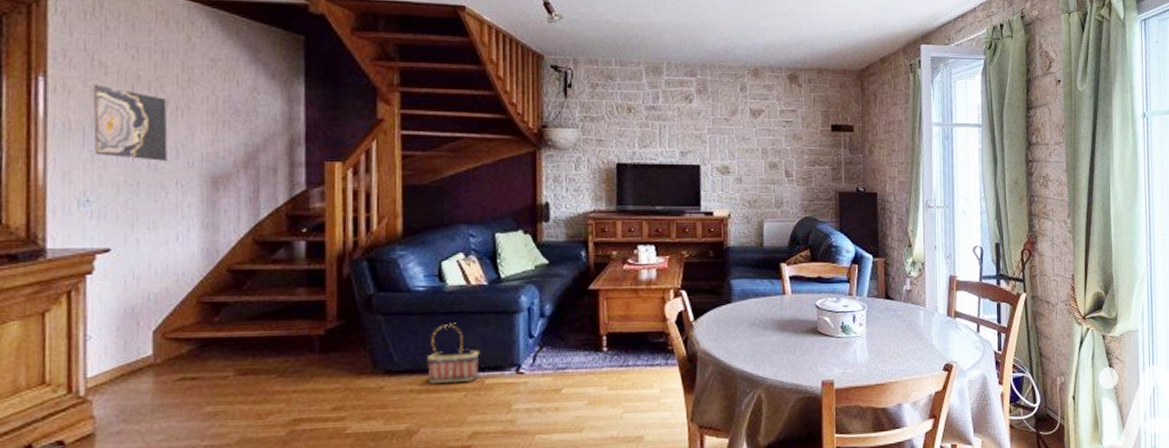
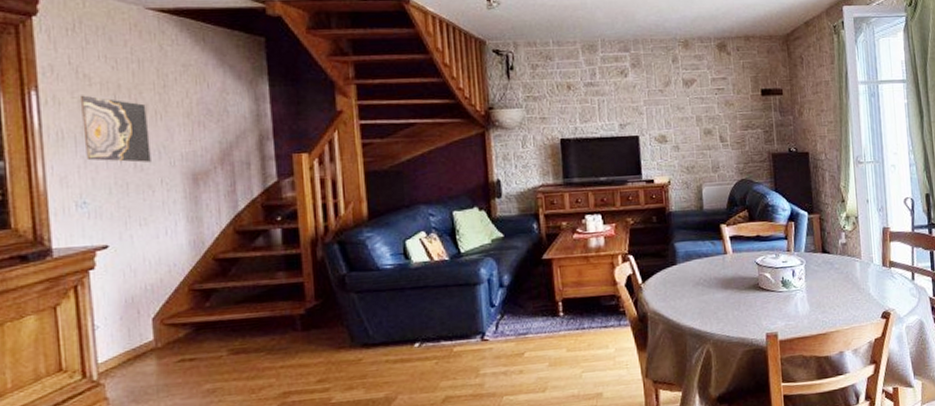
basket: present [426,322,480,385] -> none [398,296,447,355]

